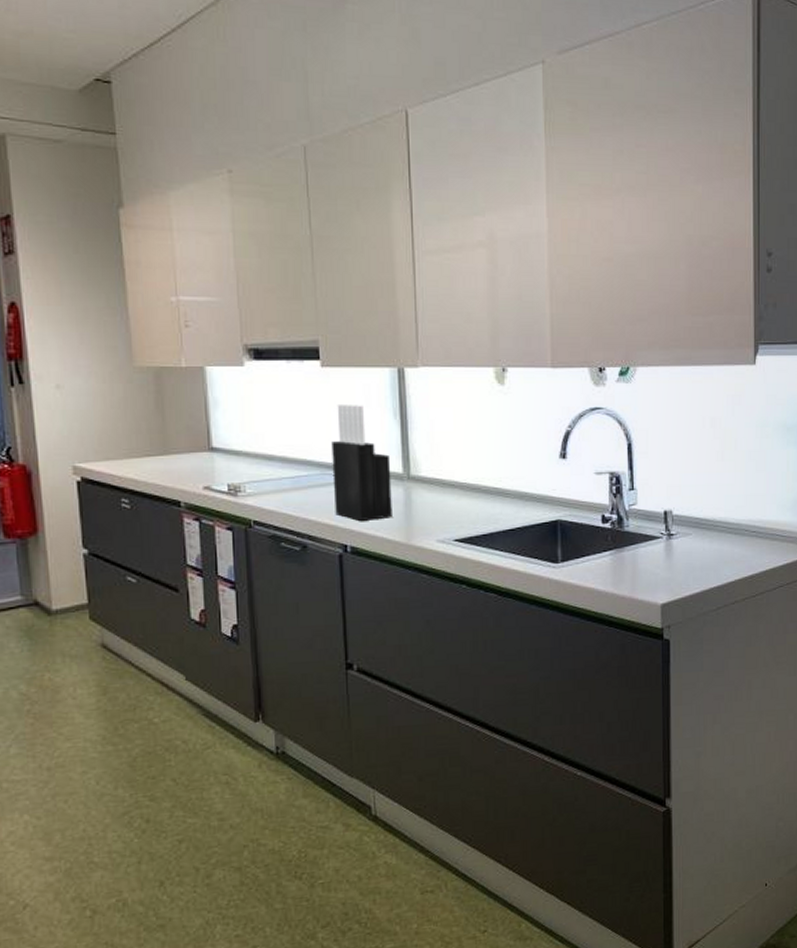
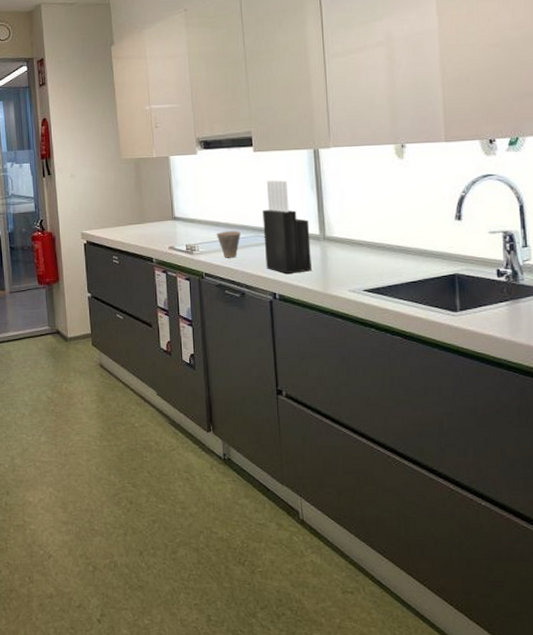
cup: none [269,466,303,502] -> present [216,230,241,258]

